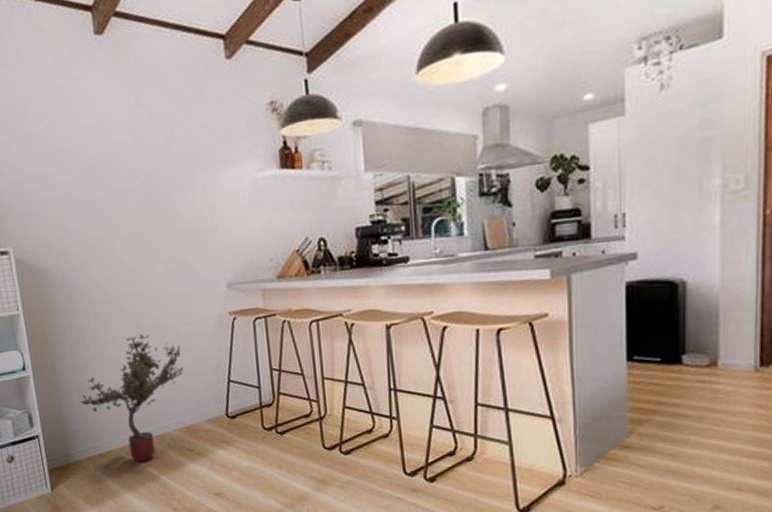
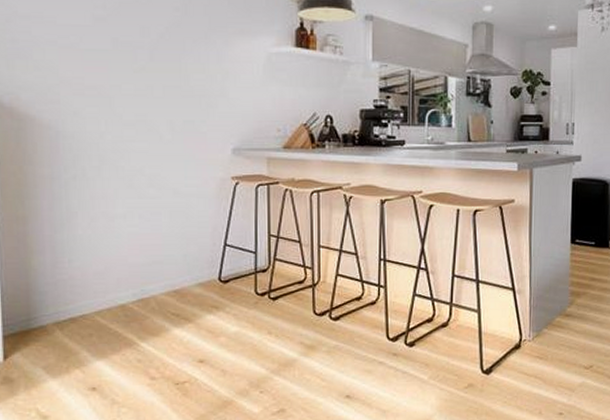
potted tree: present [79,333,184,462] -> none [52,191,177,327]

